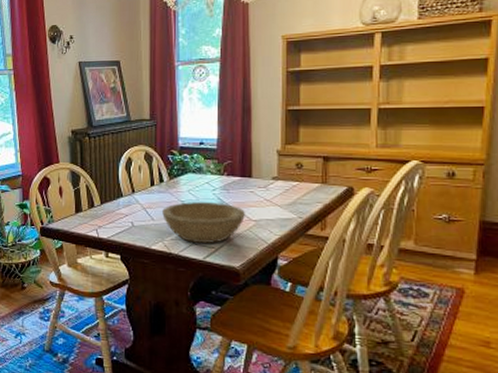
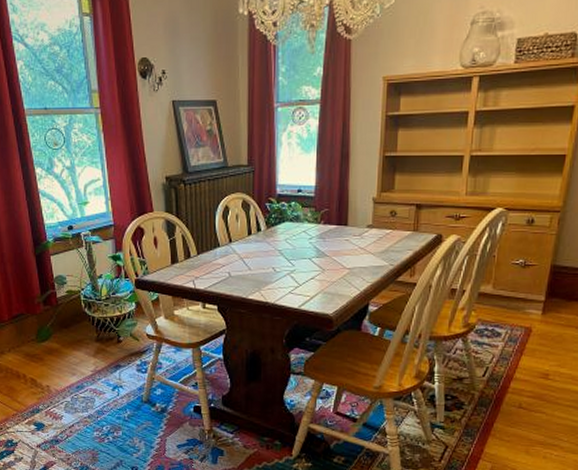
bowl: present [162,202,246,244] -> none [259,251,341,293]

